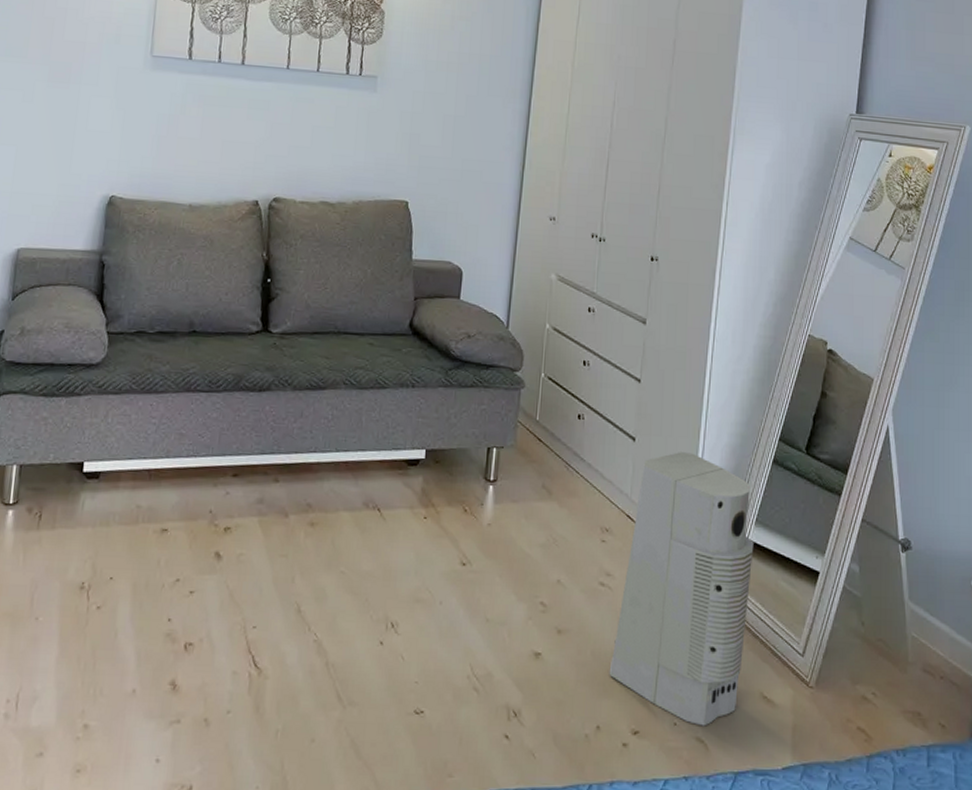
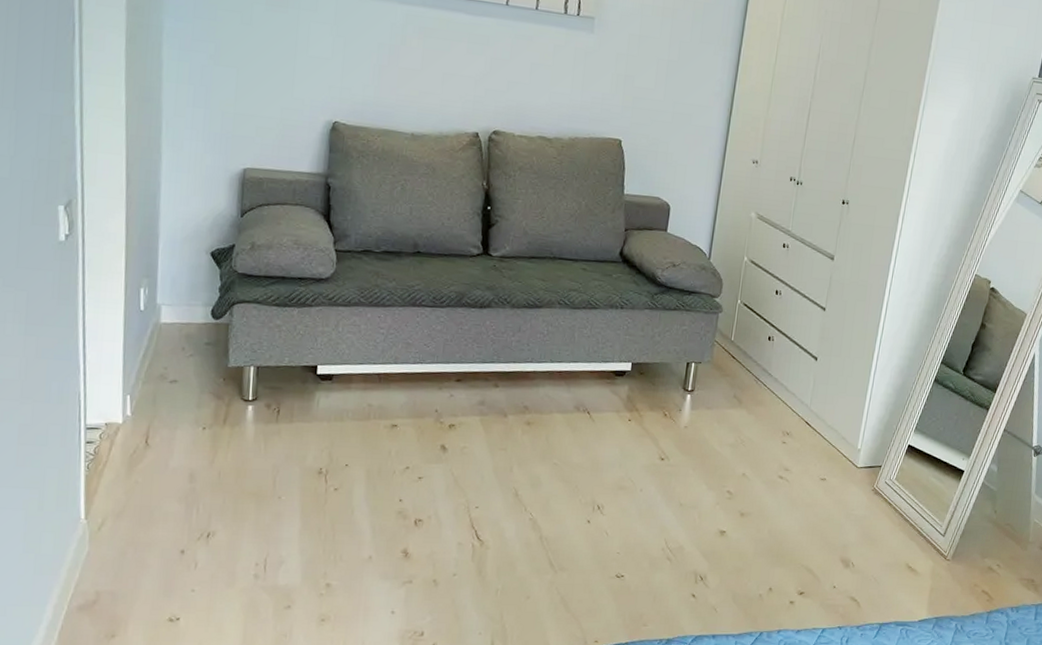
air purifier: present [609,452,754,726] -> none [782,370,913,589]

